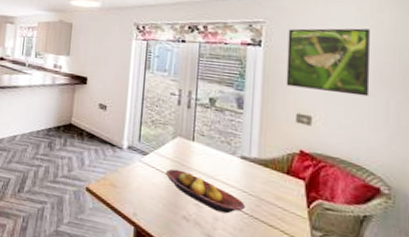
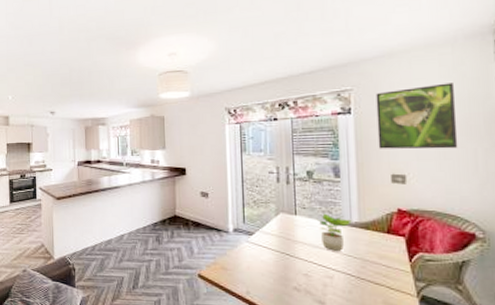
fruit bowl: present [166,168,246,214] -> none [273,244,352,279]
potted plant: none [214,143,251,185] -> present [316,213,352,251]

